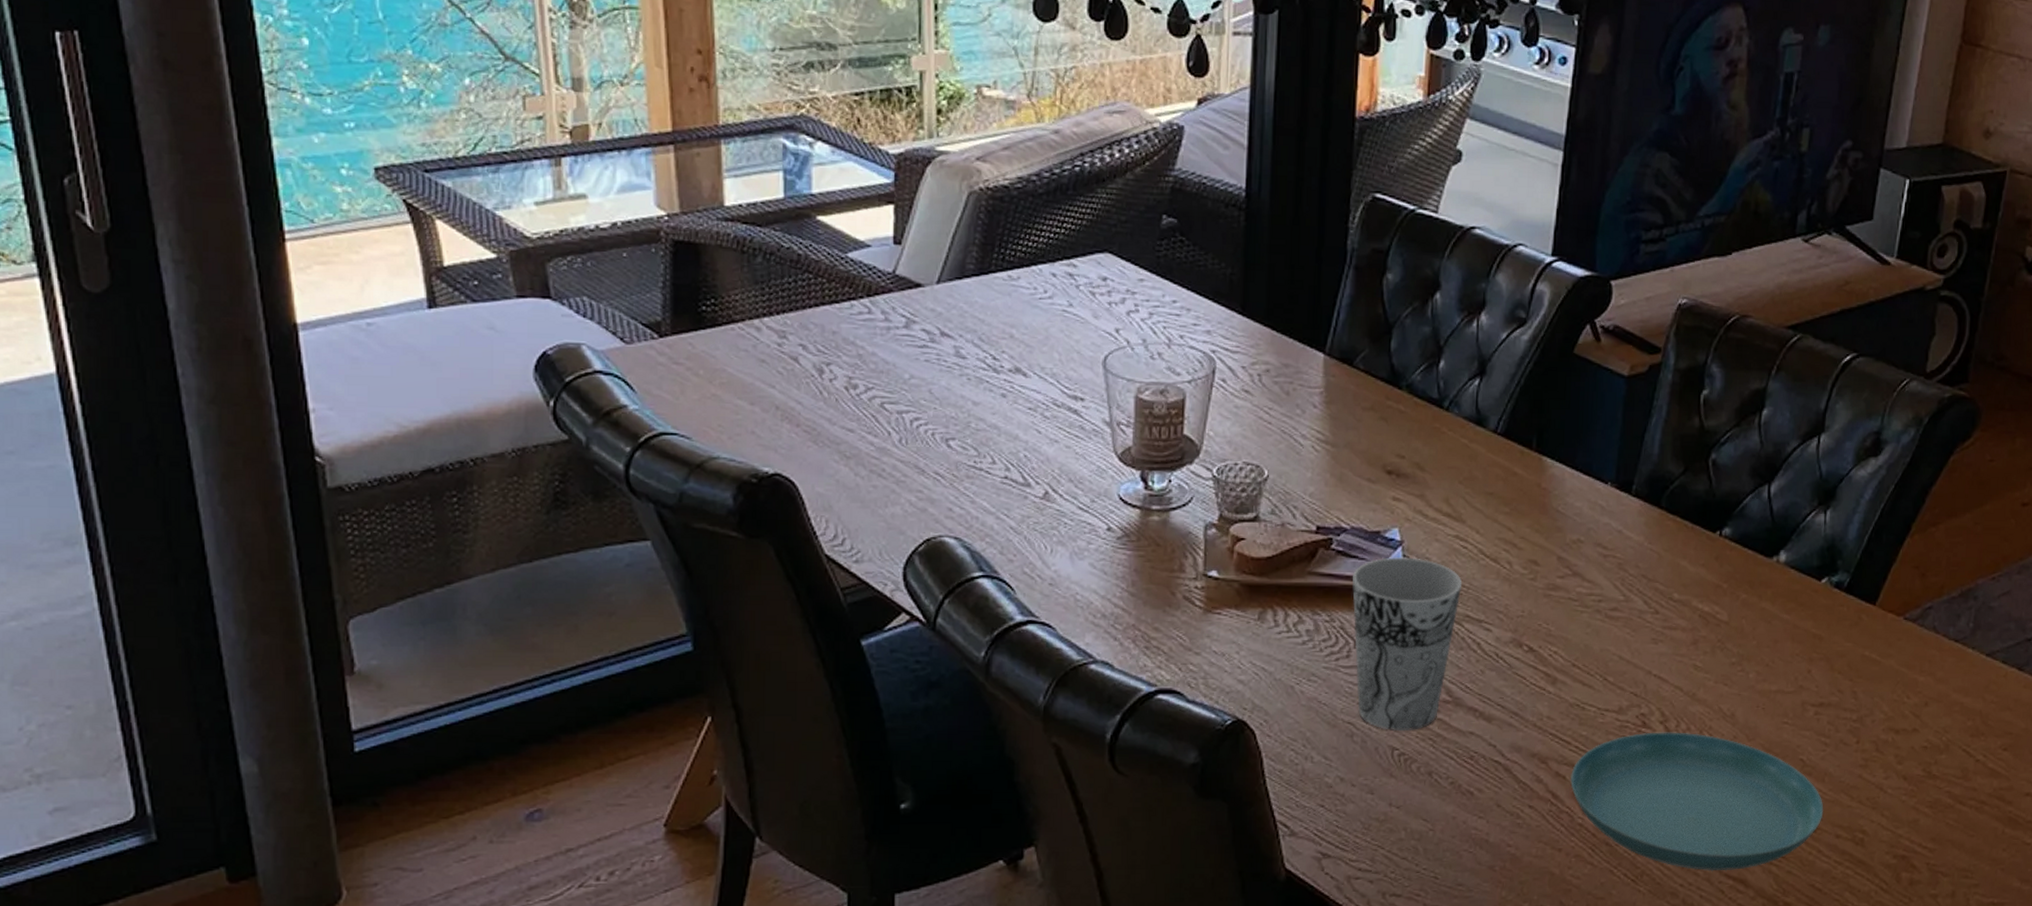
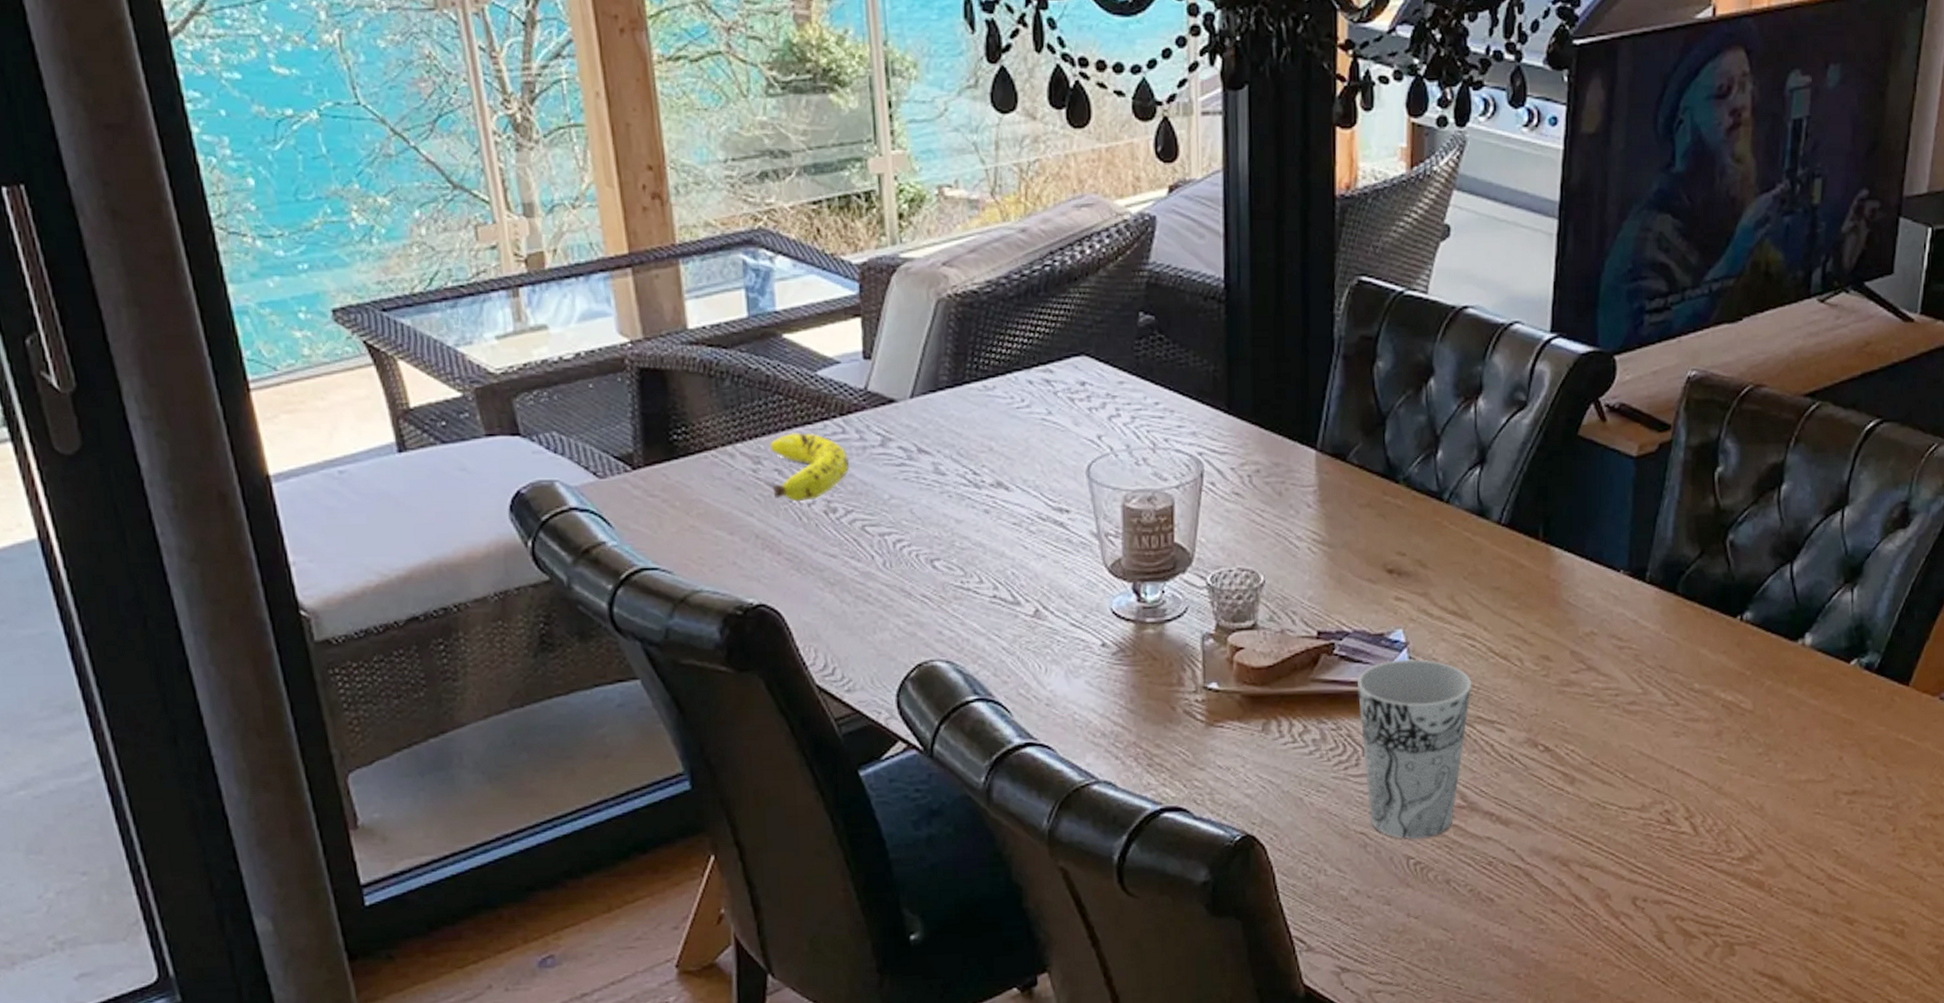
fruit: none [796,310,872,377] -> present [770,432,849,502]
saucer: present [1569,732,1824,871] -> none [1593,828,1861,970]

